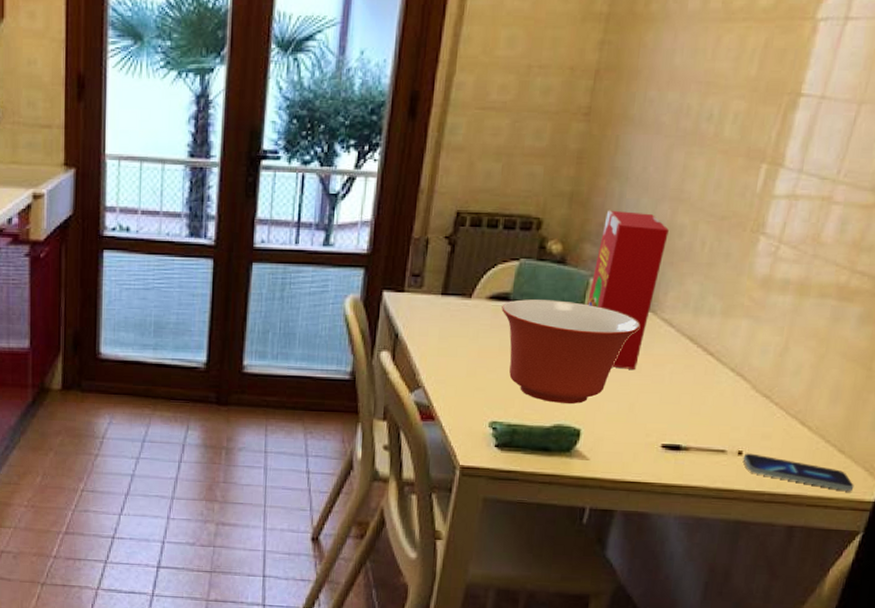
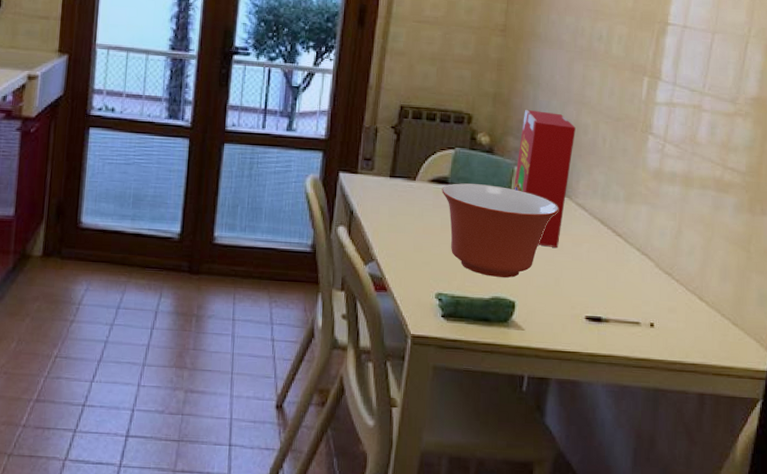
smartphone: present [743,453,854,491] -> none [655,325,749,361]

